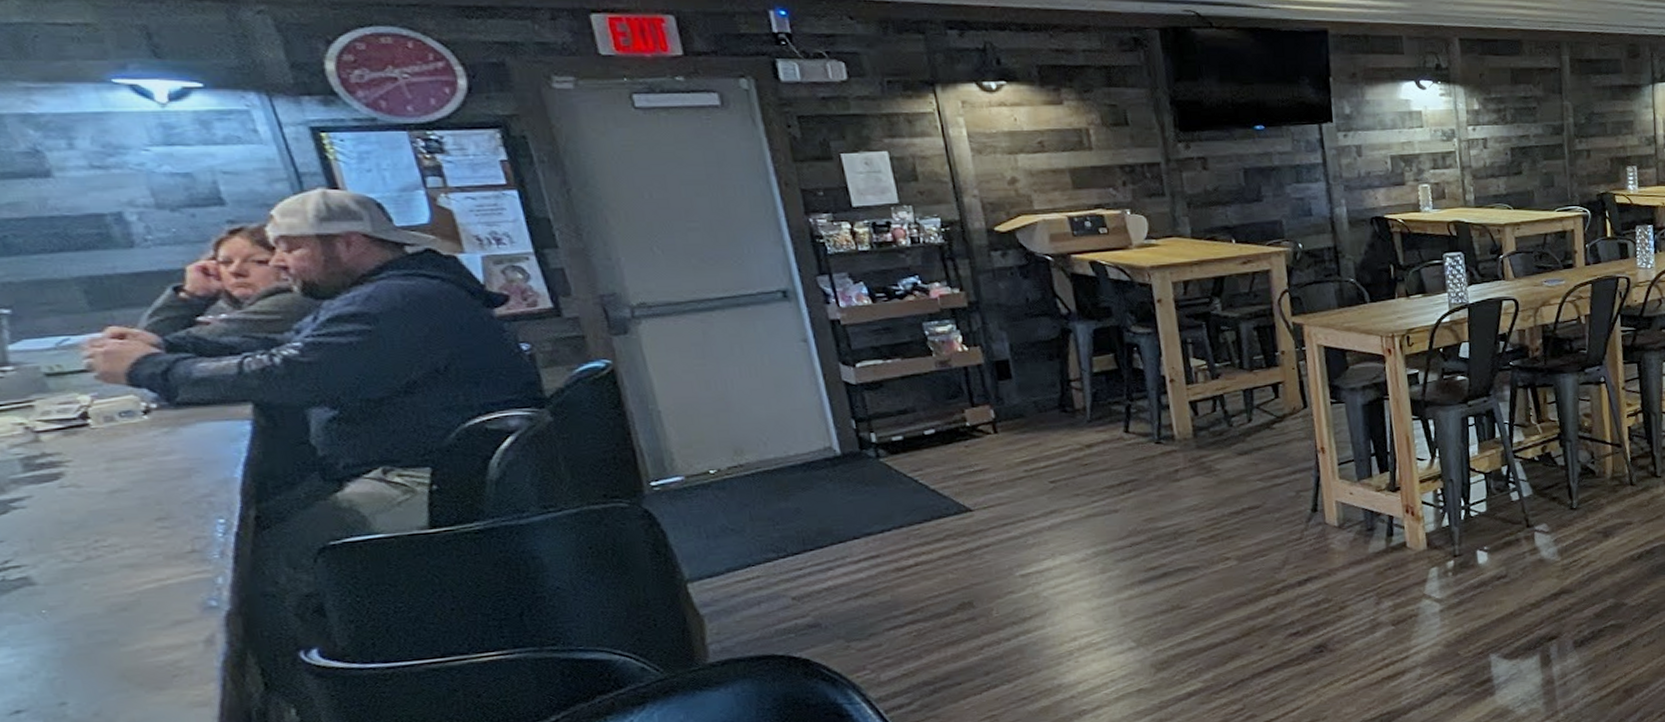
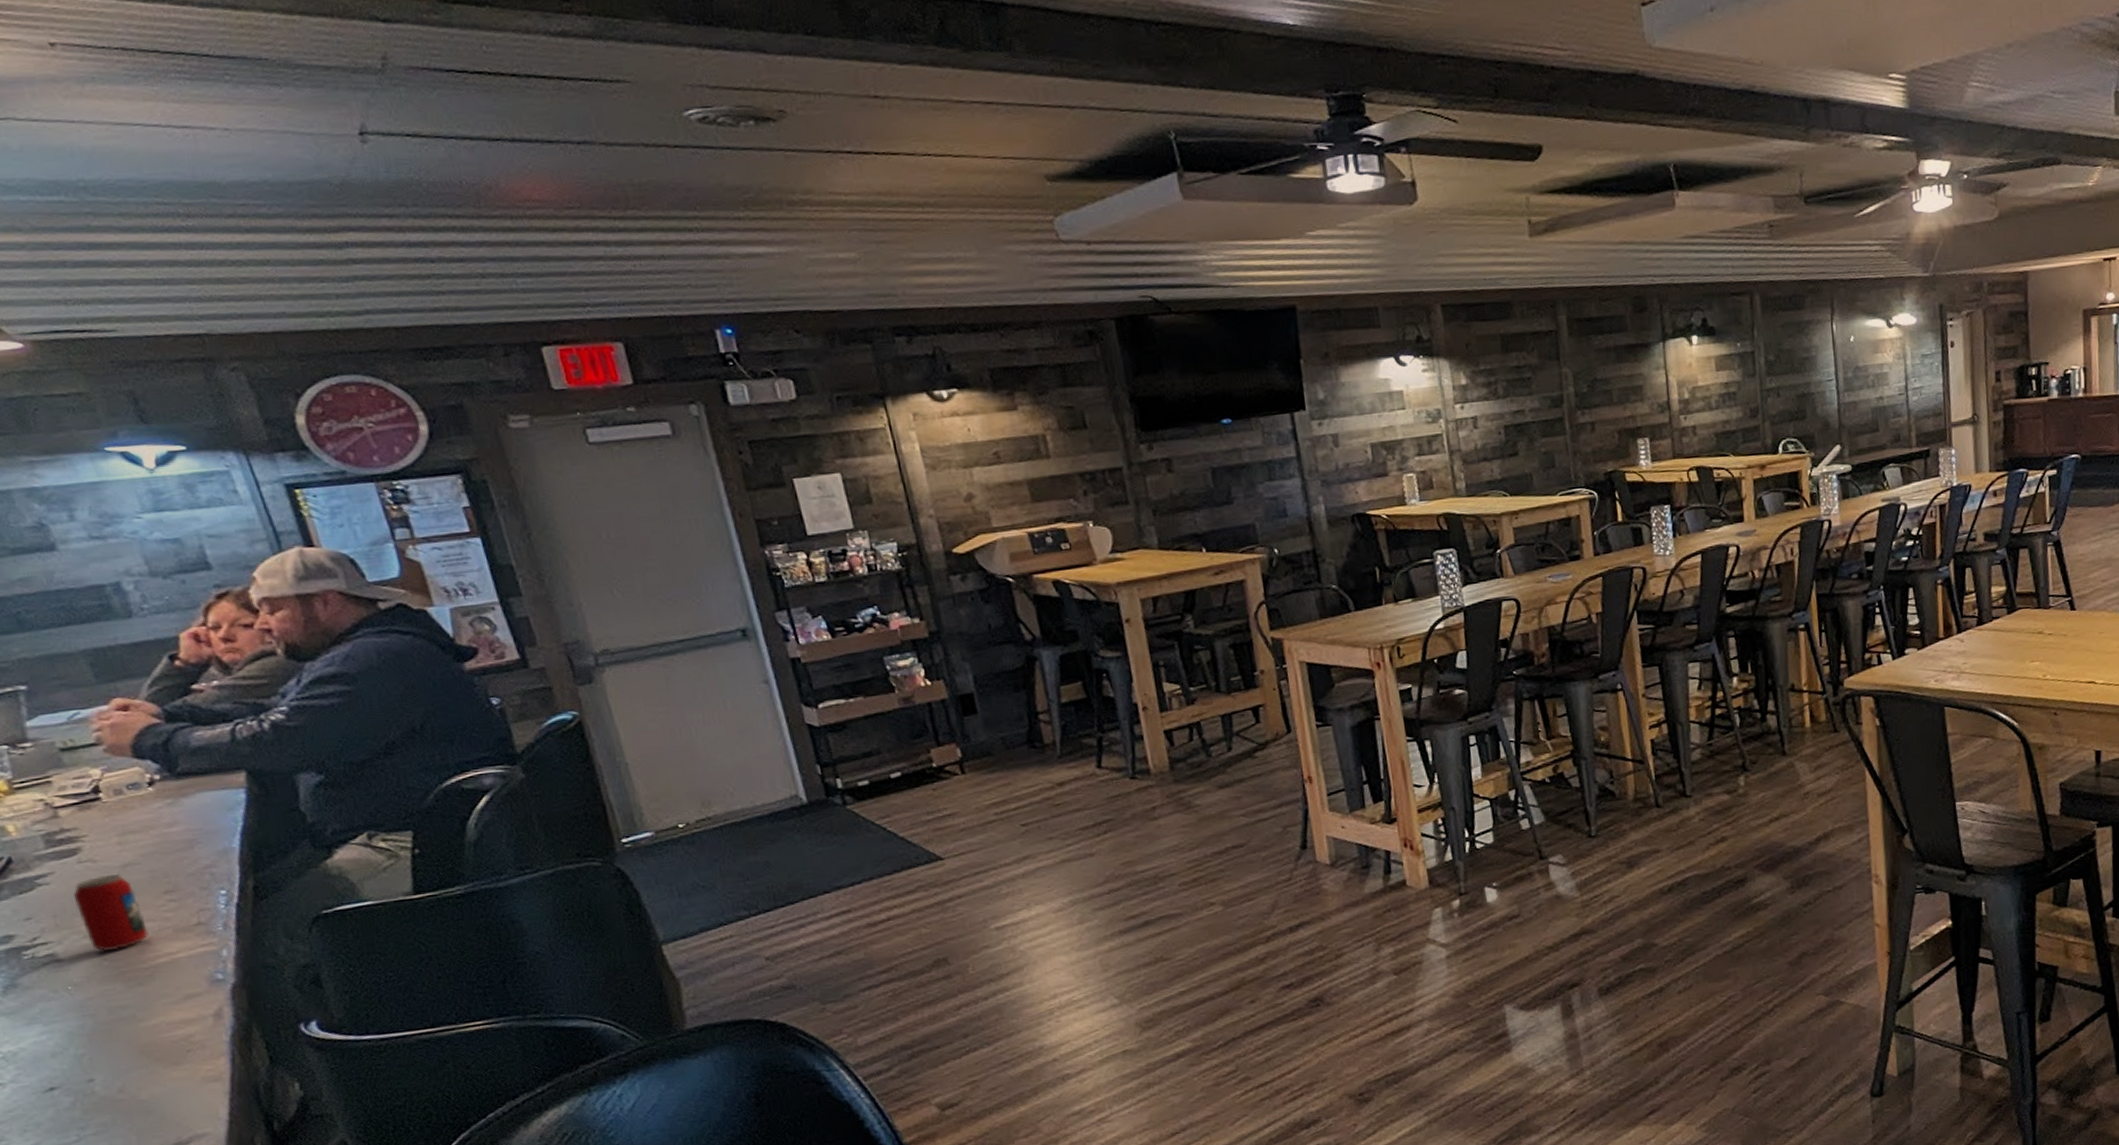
beverage can: none [53,499,136,577] -> present [73,873,149,952]

